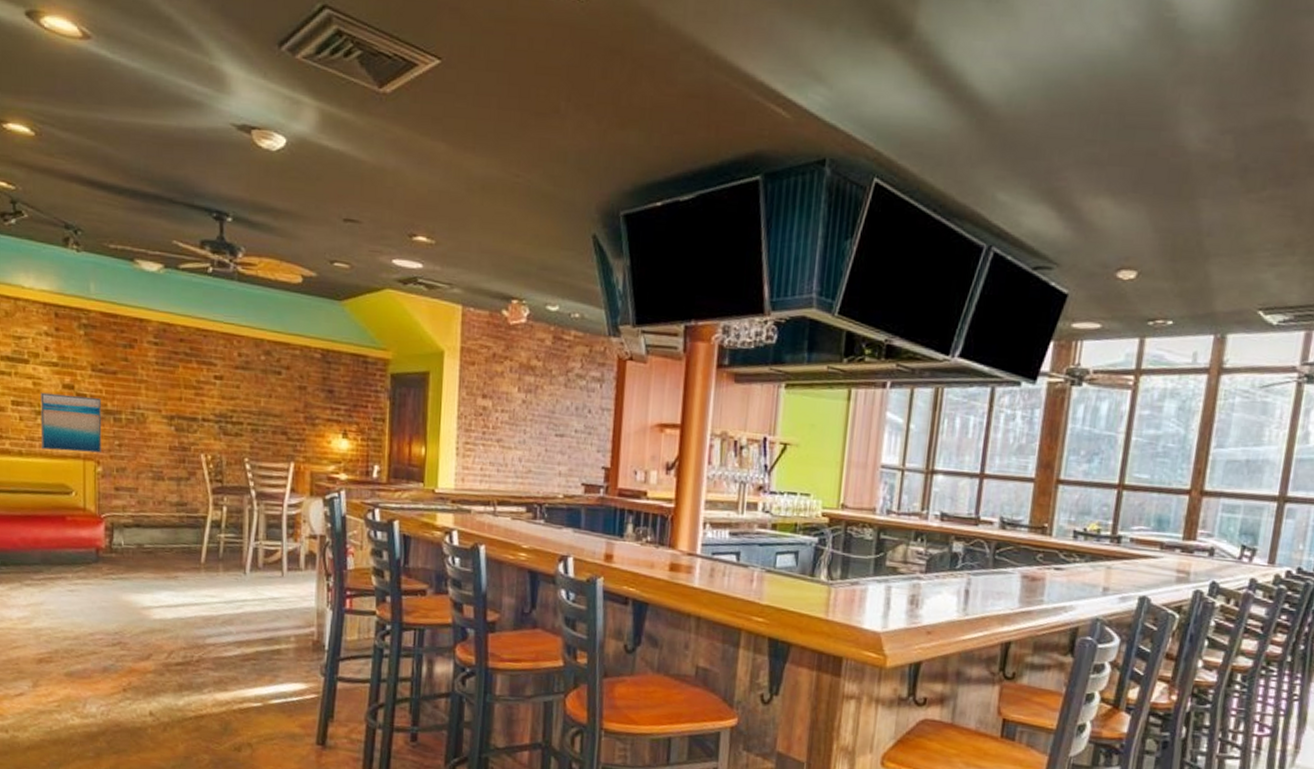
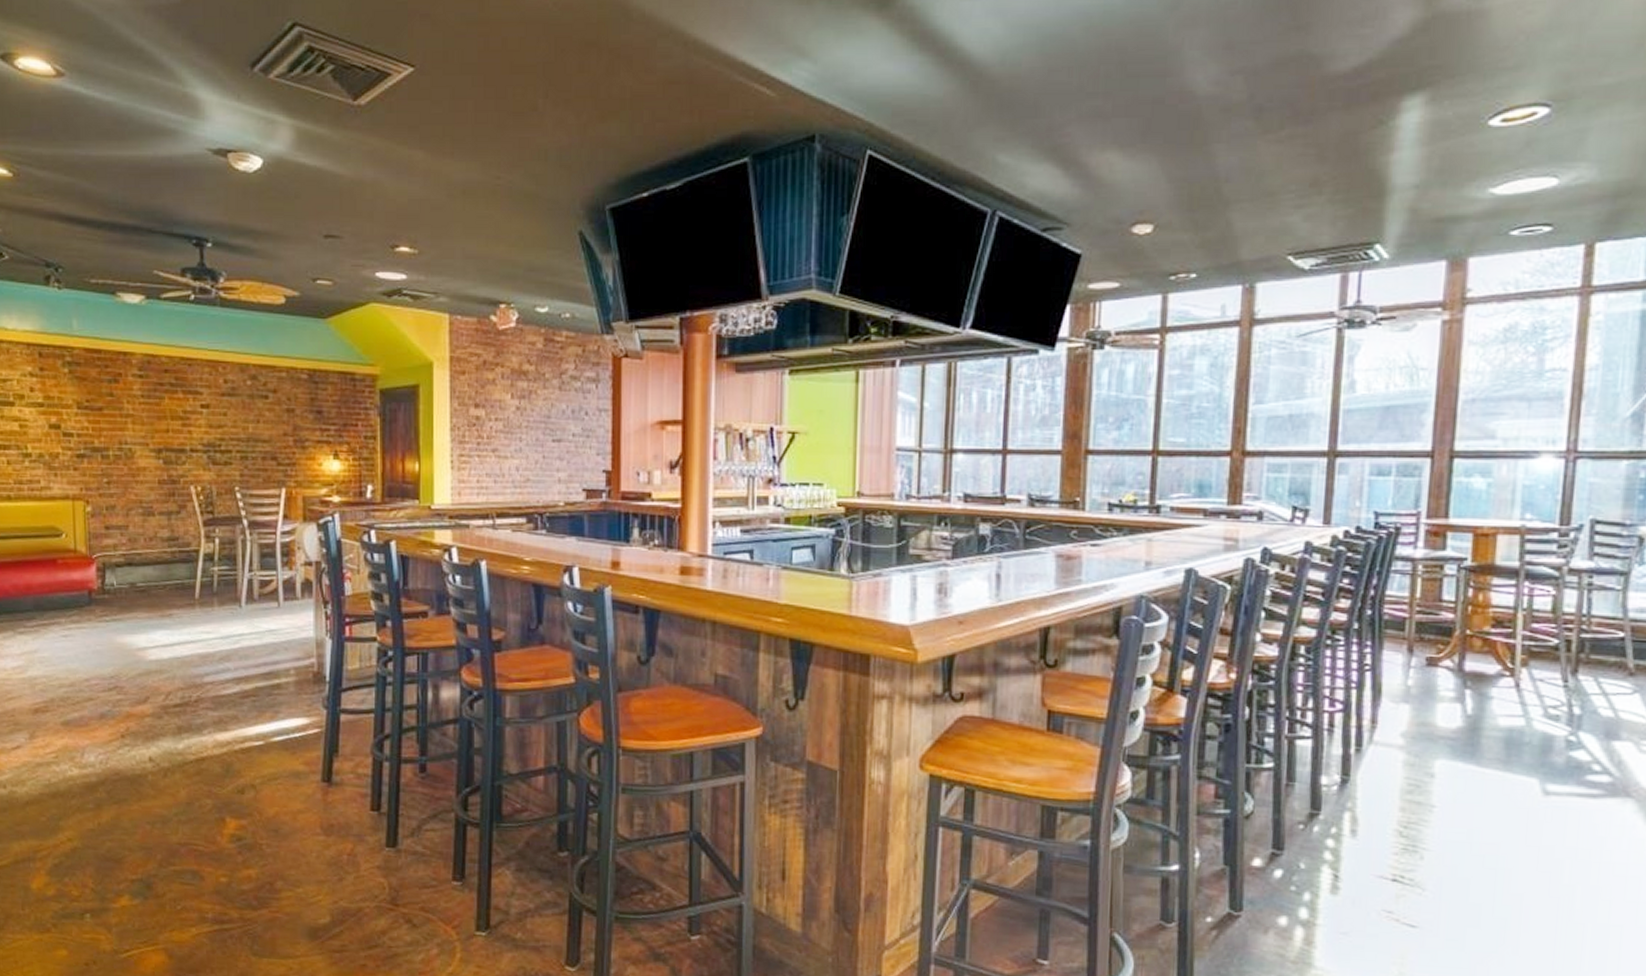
wall art: present [40,392,102,453] -> none [27,434,90,493]

